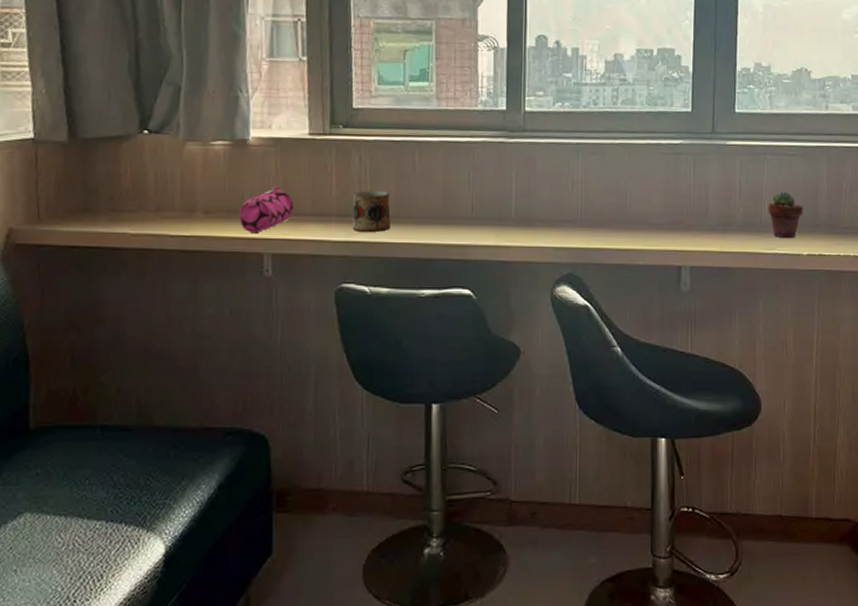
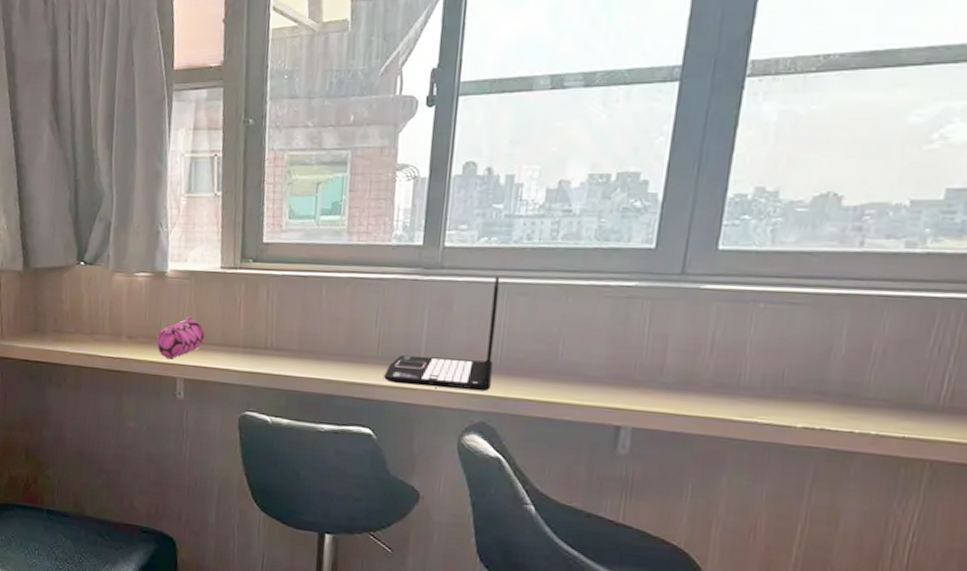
mug: present [352,190,391,232] -> none [257,324,295,365]
laptop: none [479,138,575,244] -> present [384,276,500,392]
potted succulent: present [768,192,803,238] -> none [750,348,805,406]

